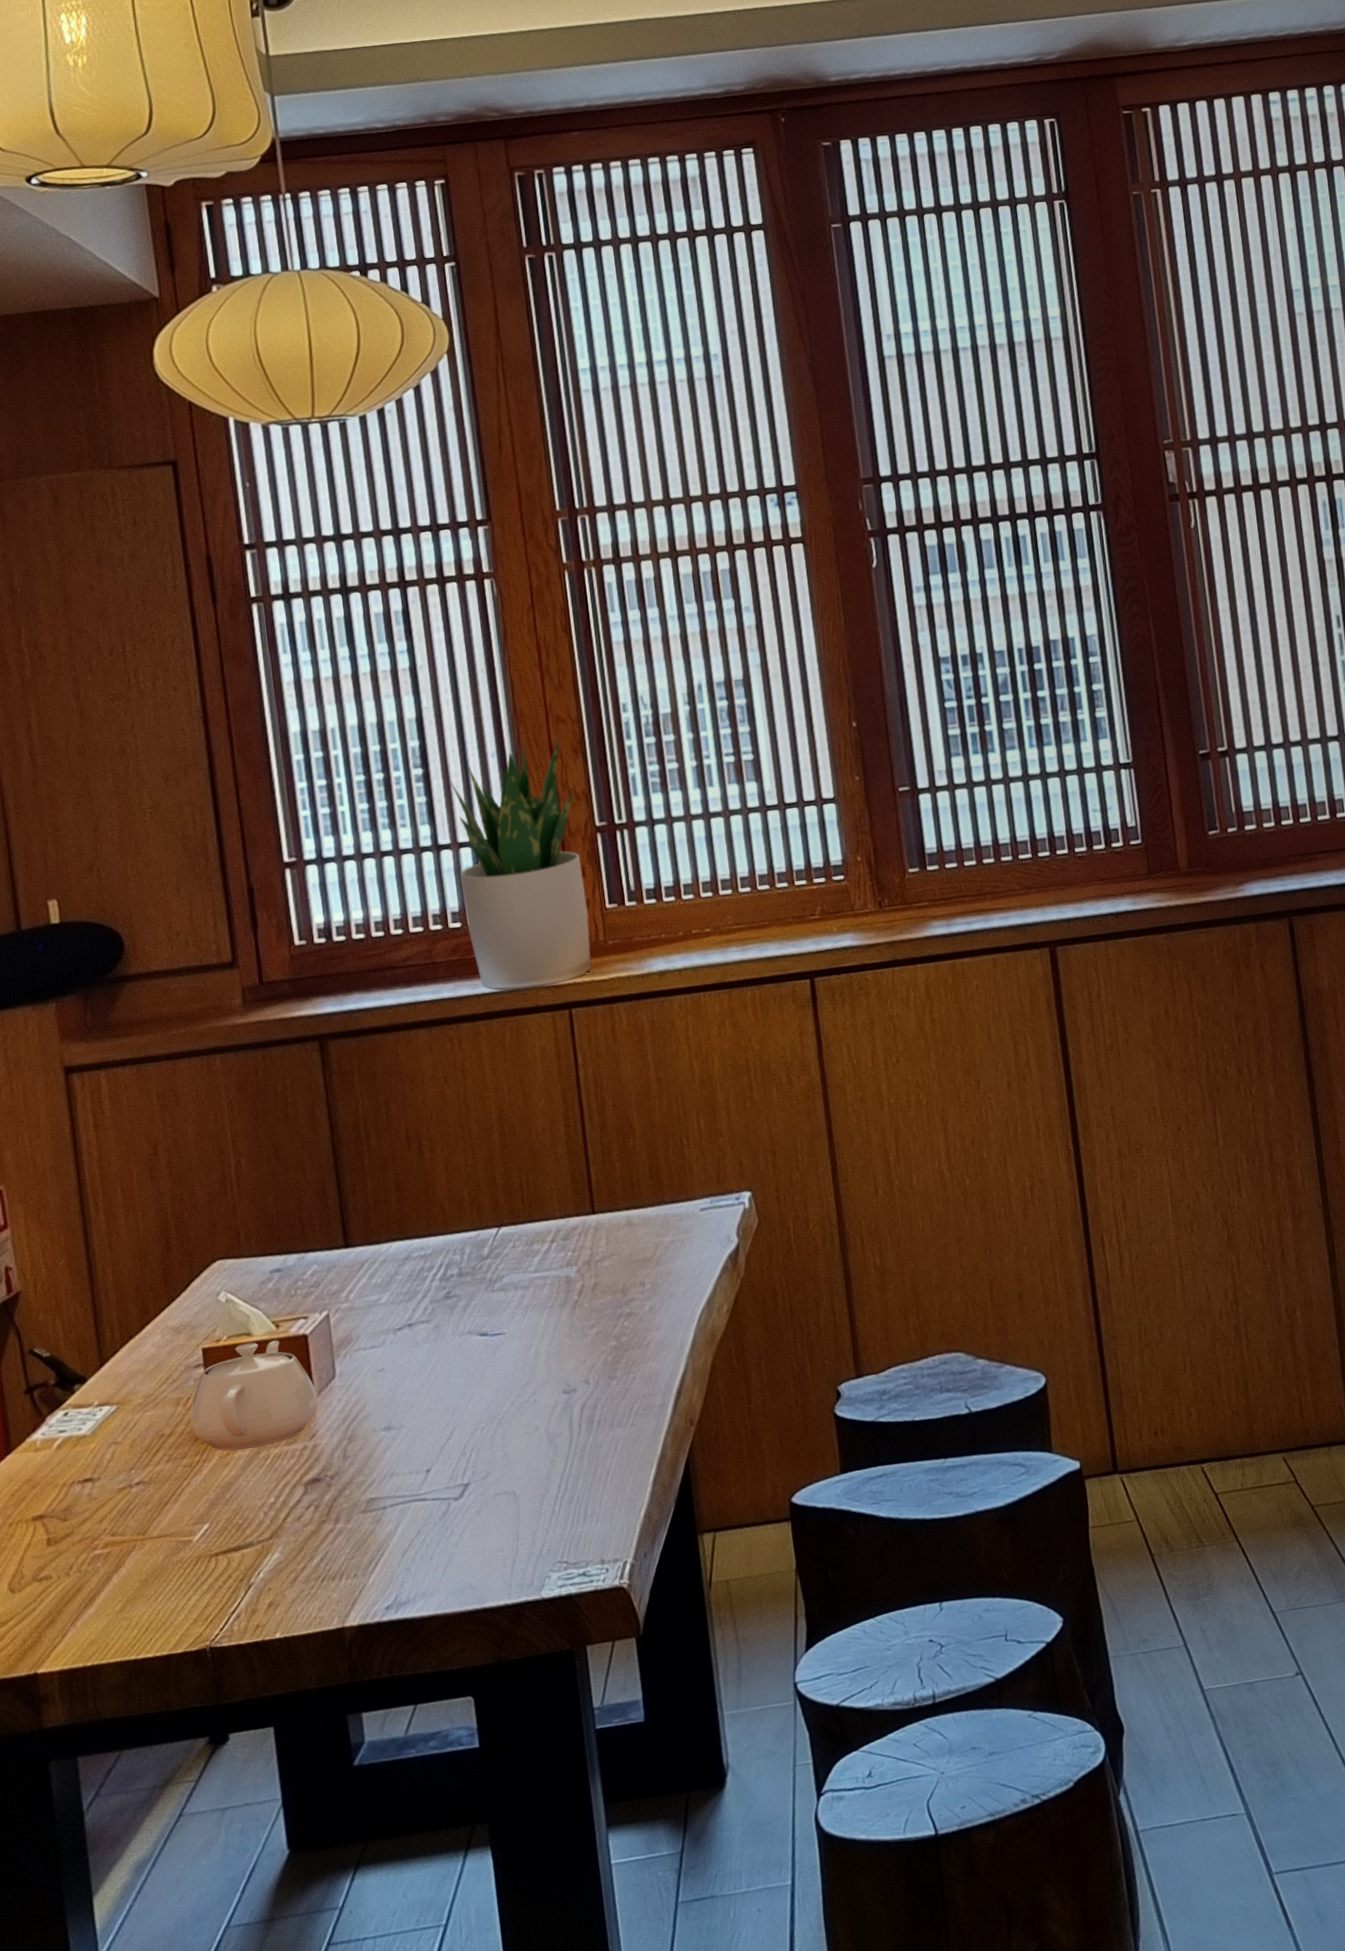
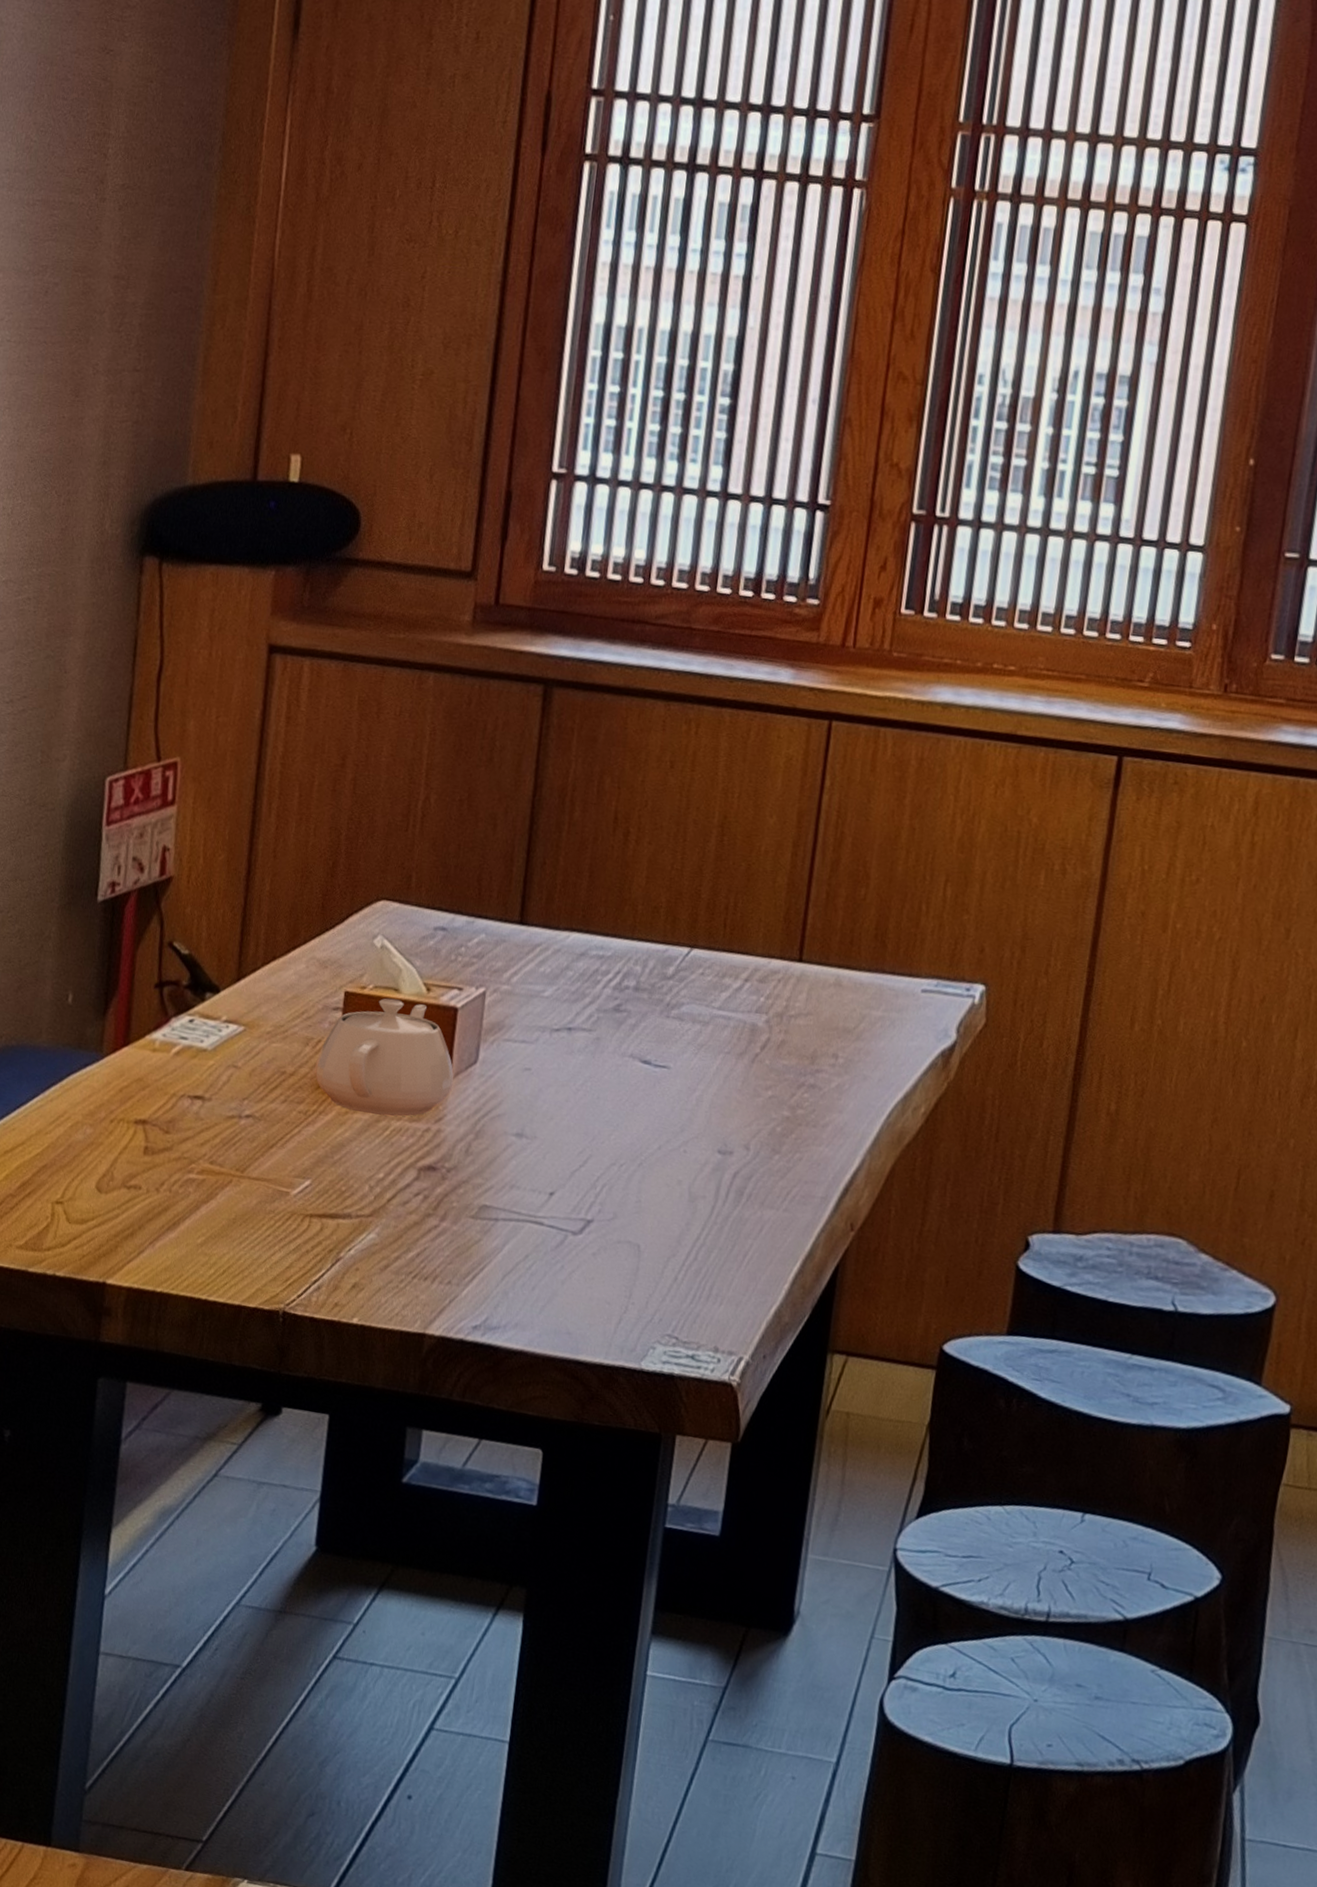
planter: present [450,737,592,992] -> none [737,392,898,689]

